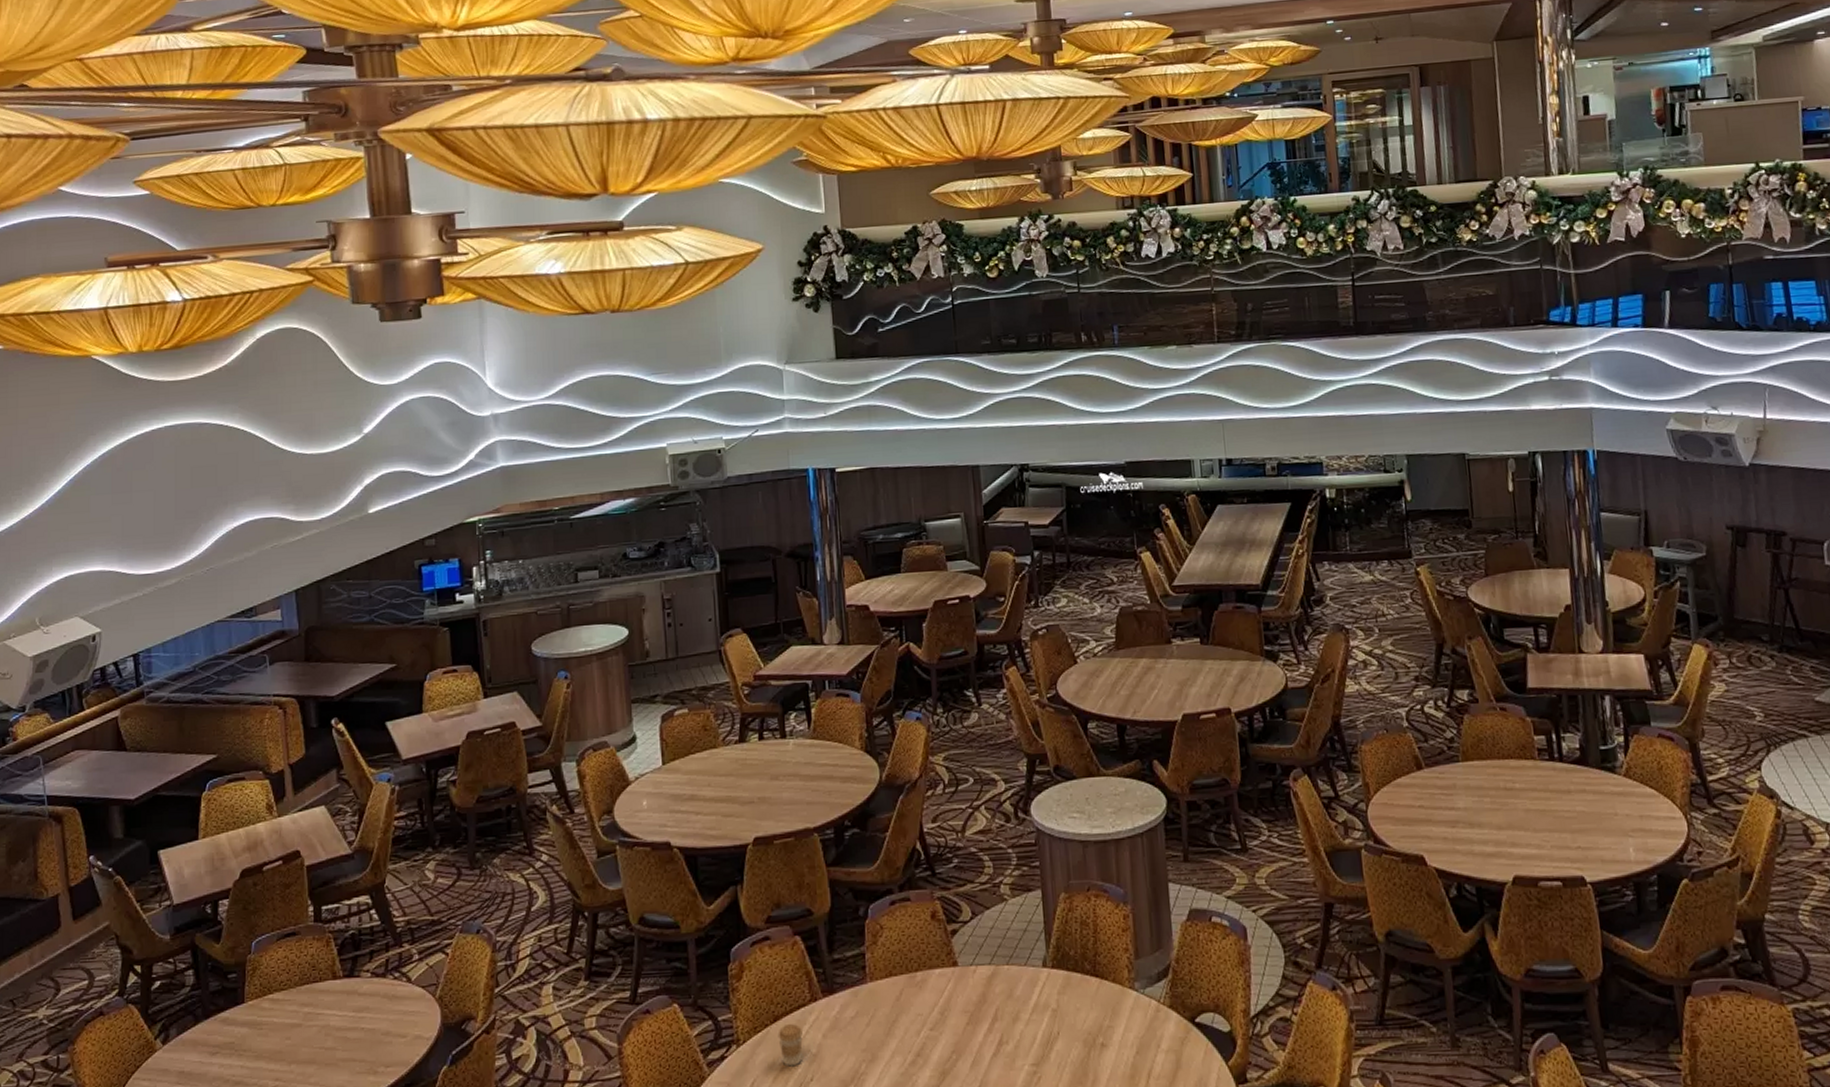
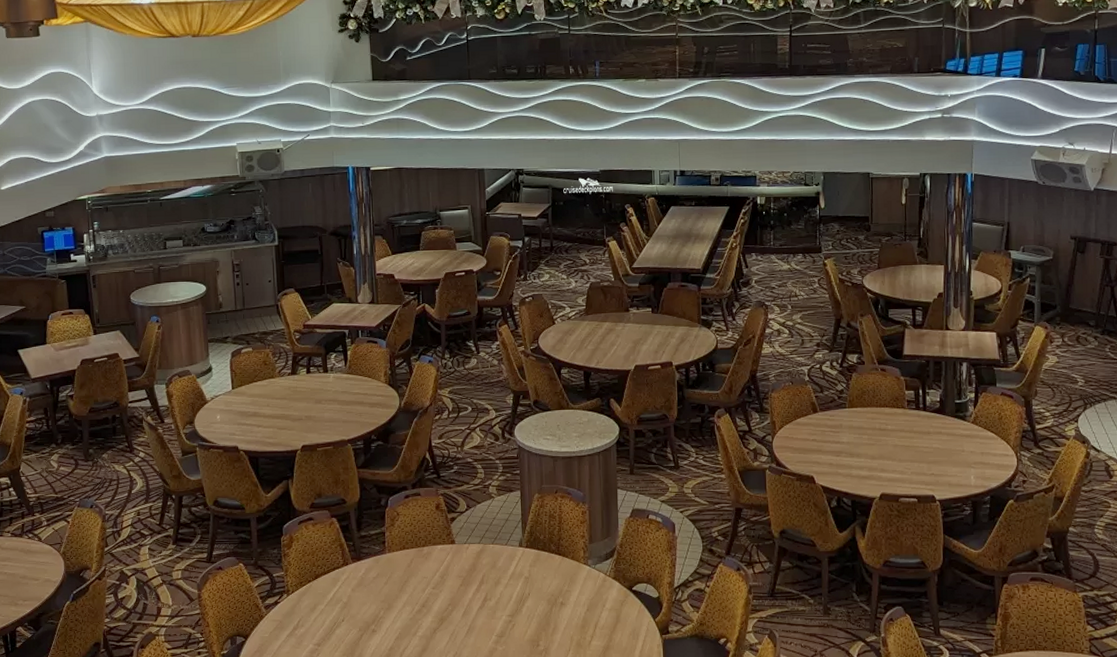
coffee cup: present [778,1023,803,1067] -> none [318,580,337,611]

